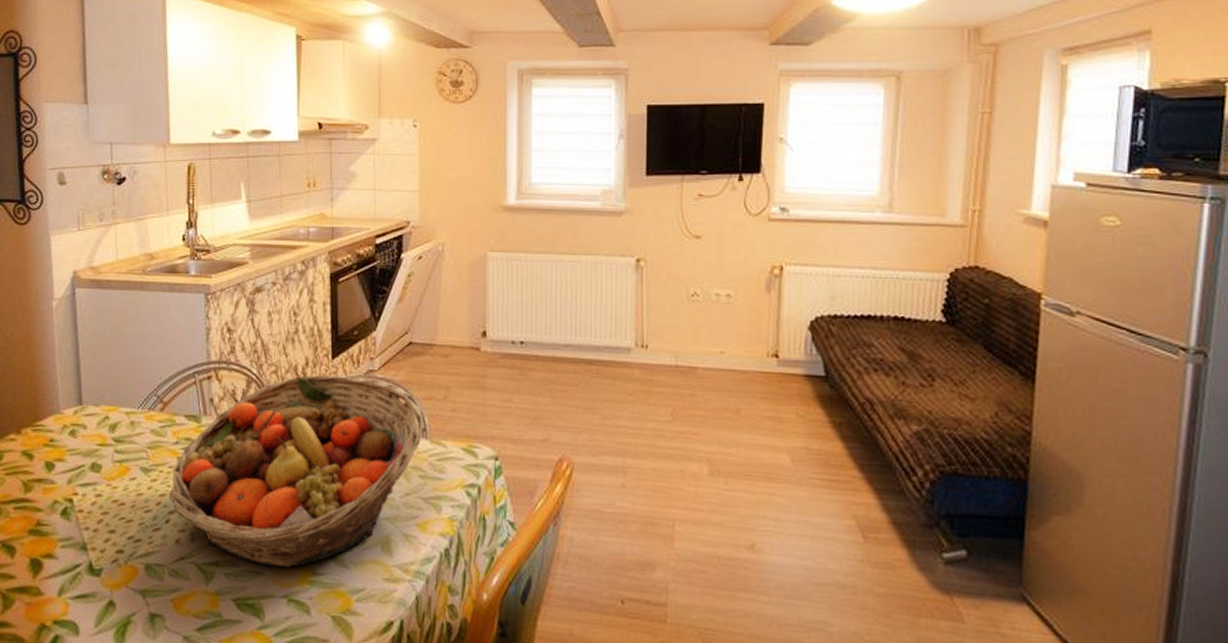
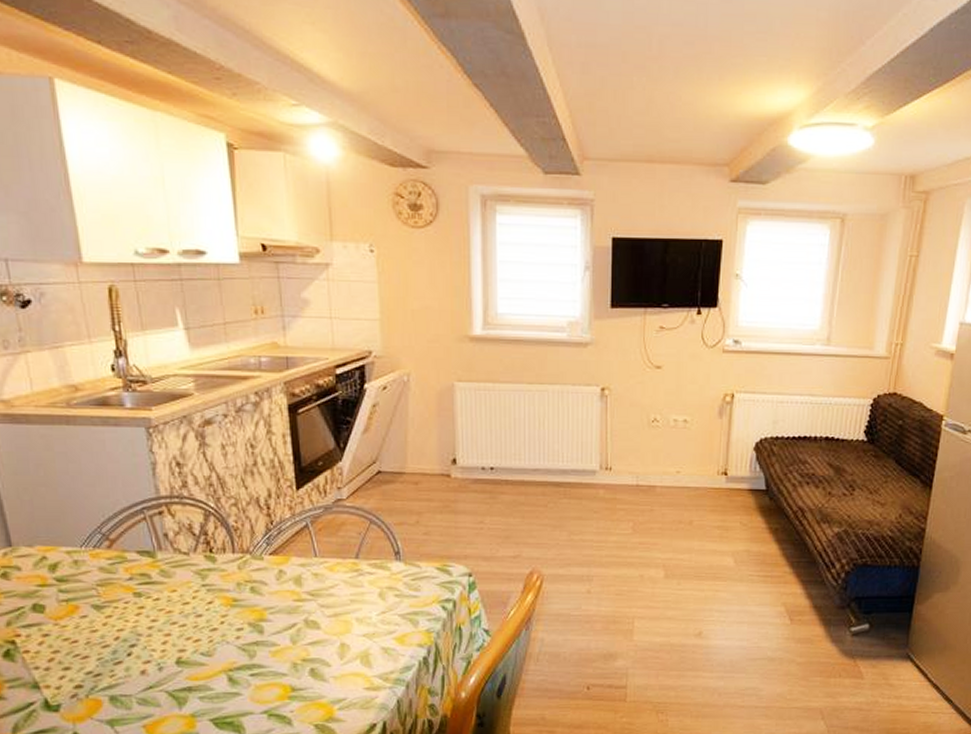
fruit basket: present [169,375,423,567] -> none [128,506,396,687]

